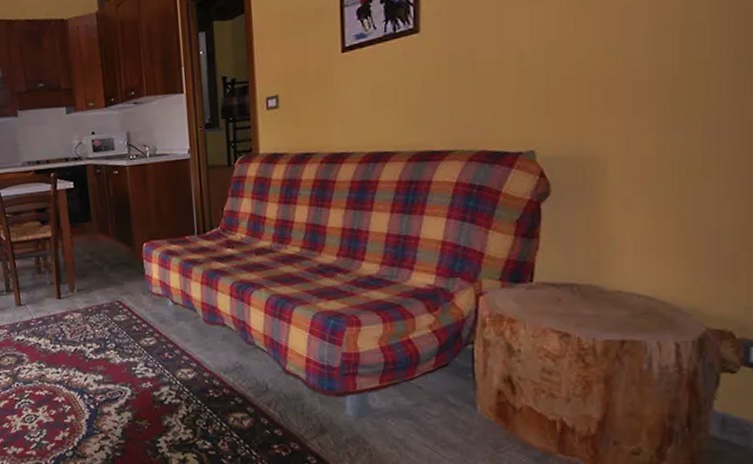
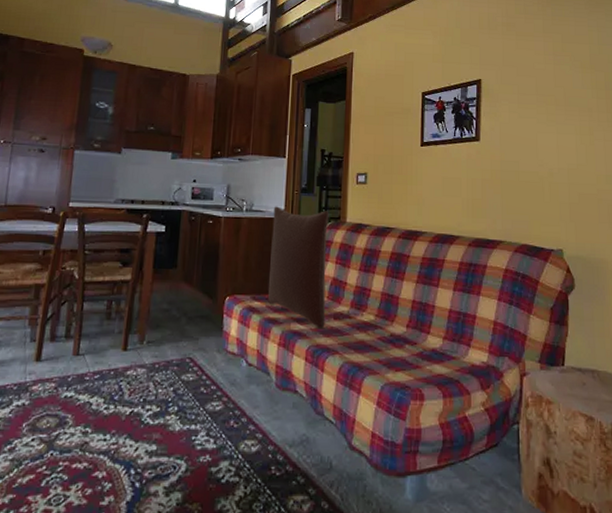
pillow: none [178,144,247,265] -> present [268,206,329,329]

